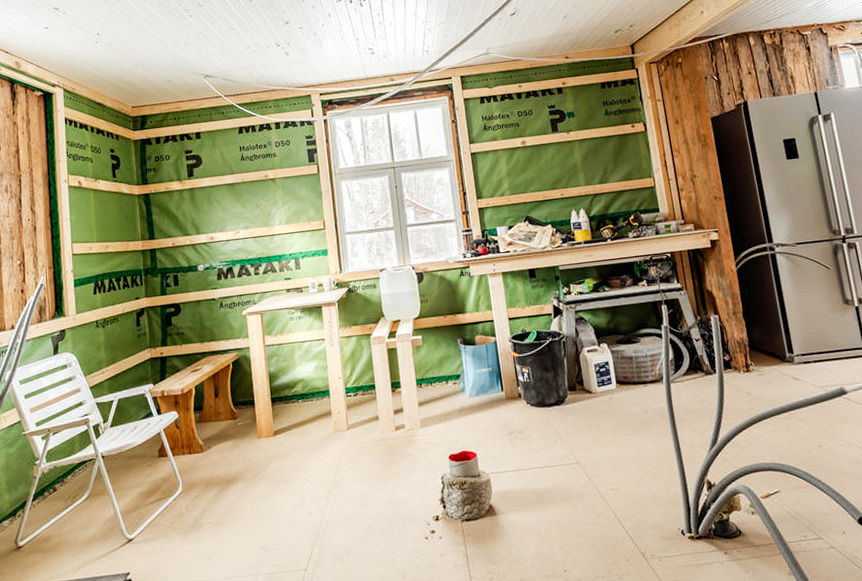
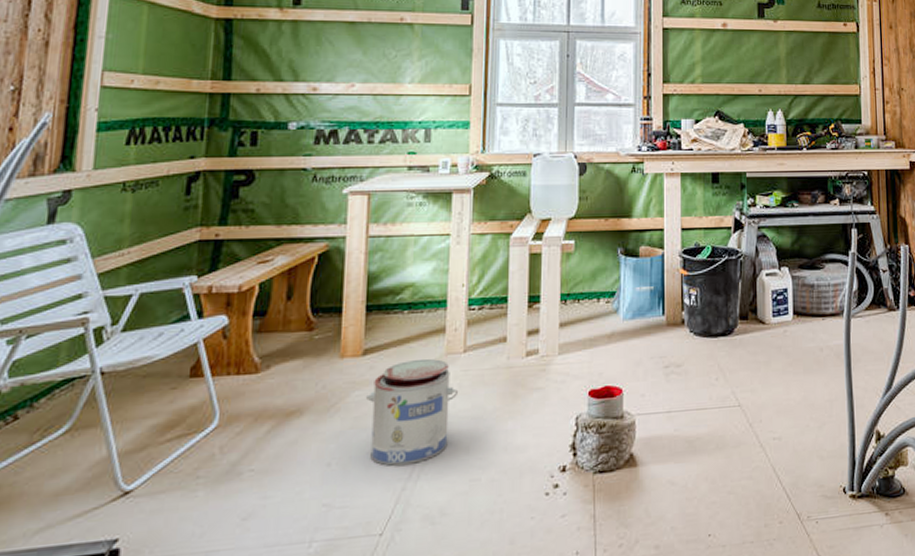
paint can: none [280,436,348,518] -> present [365,358,459,466]

